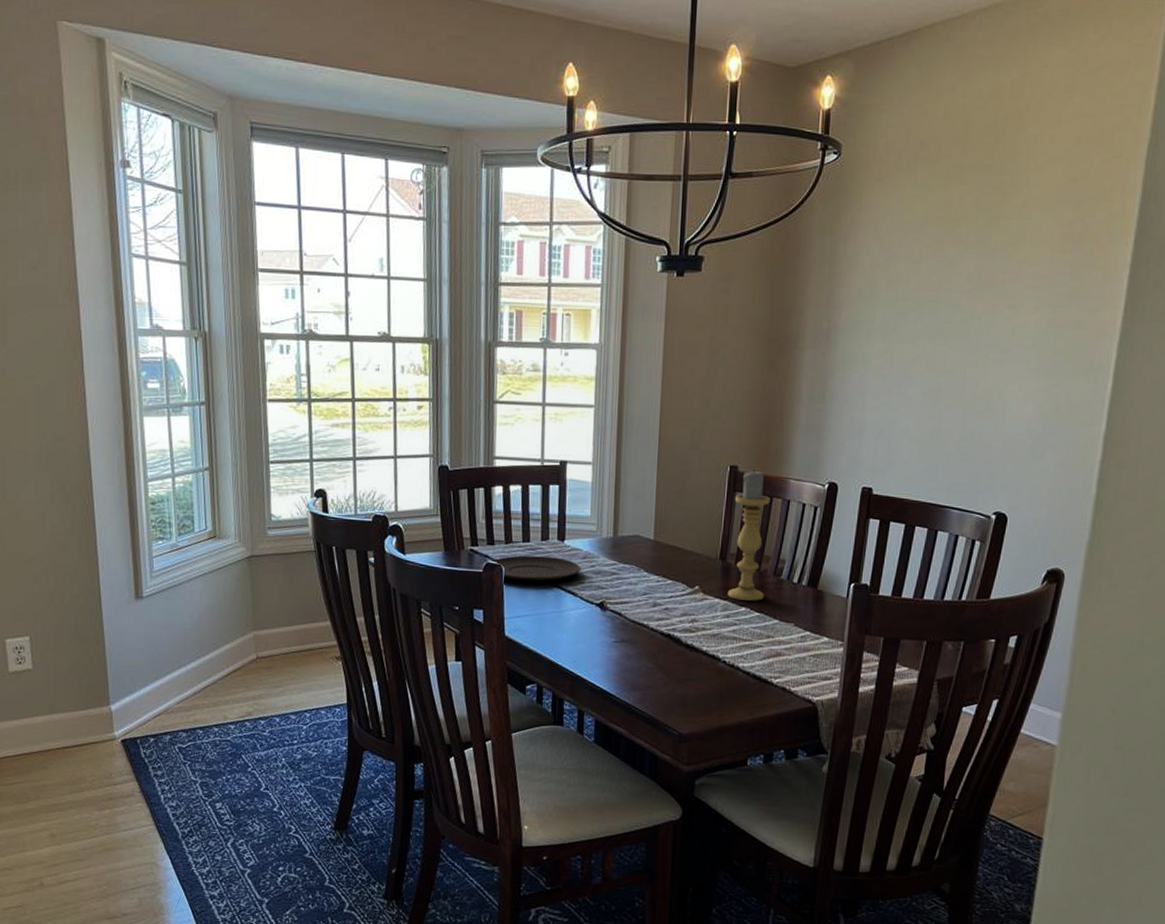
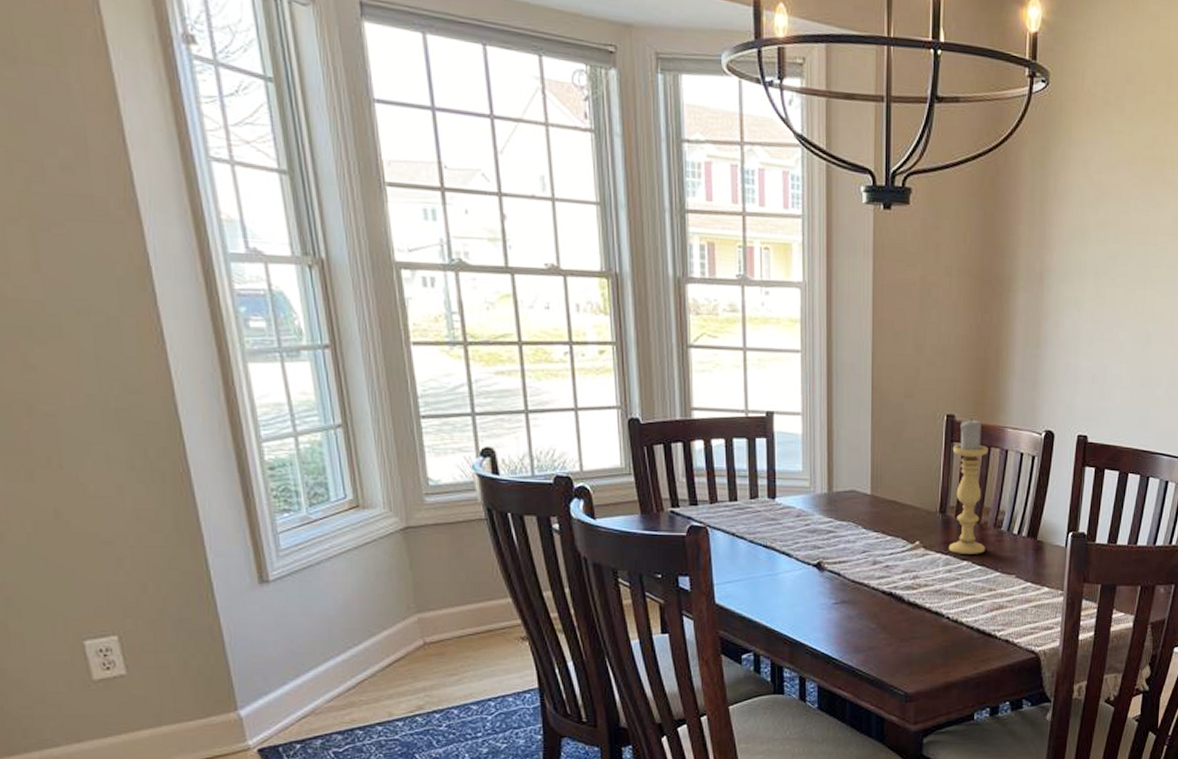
plate: present [491,555,581,582] -> none [695,516,795,543]

